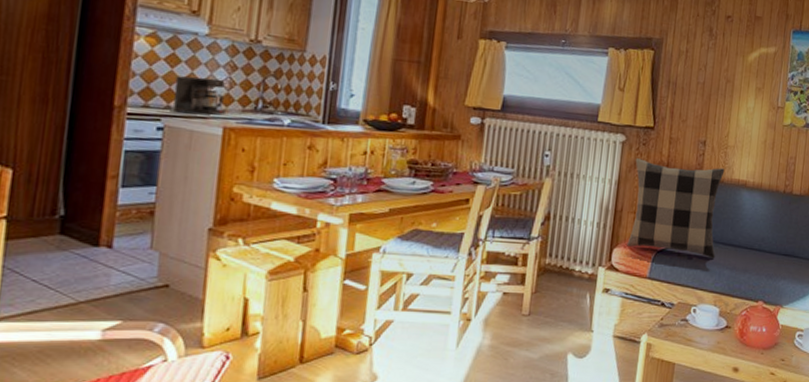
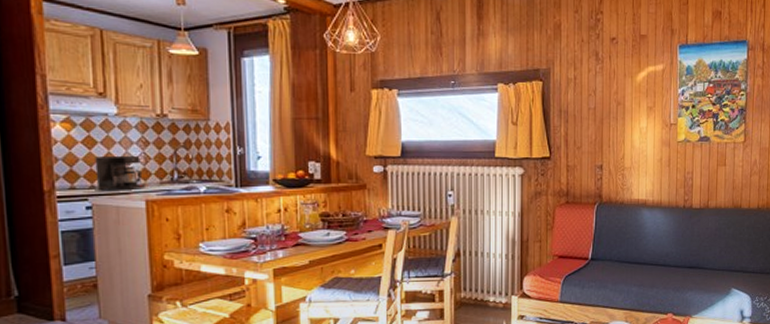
pillow: present [626,158,725,259] -> none [535,189,624,278]

